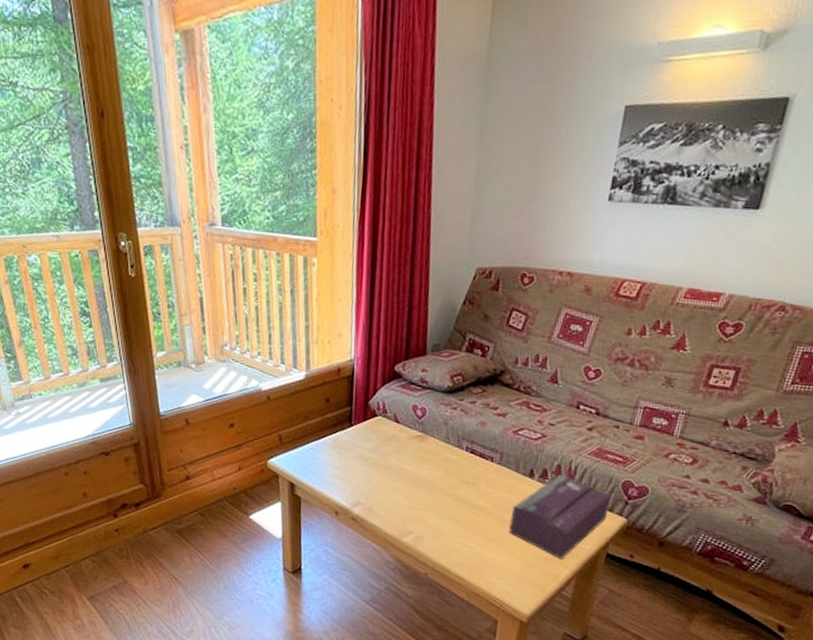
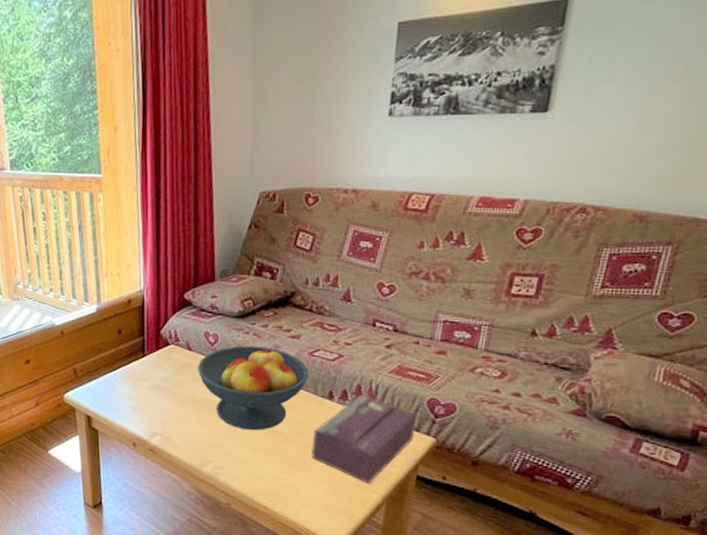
fruit bowl: none [404,420,513,505] -> present [198,345,309,431]

